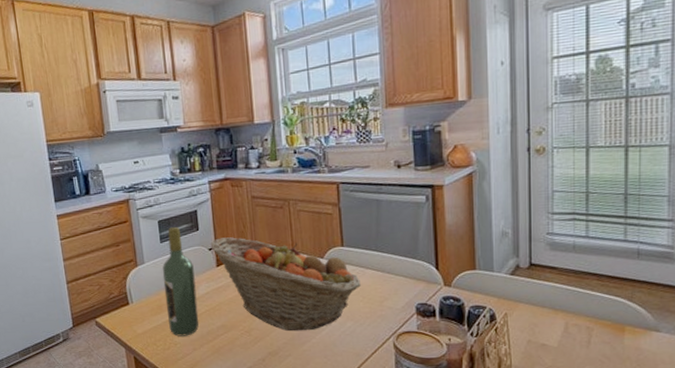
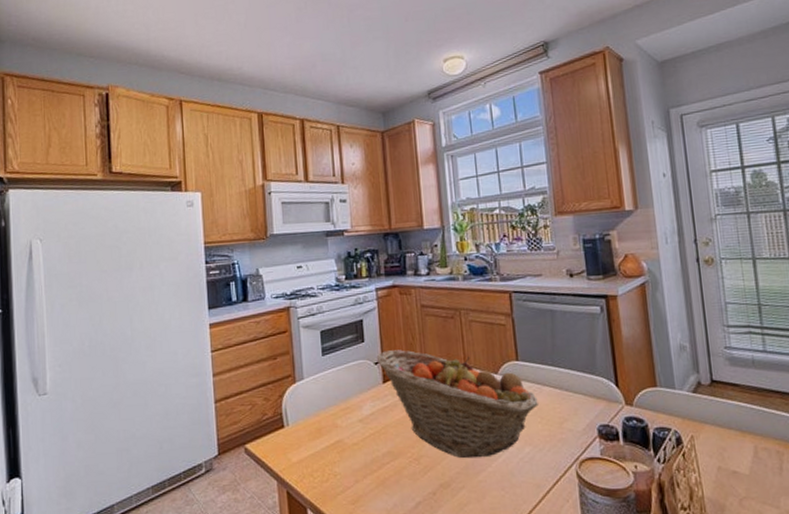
wine bottle: present [162,226,199,337] -> none [323,337,363,466]

